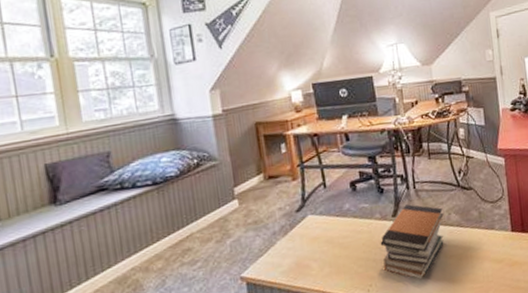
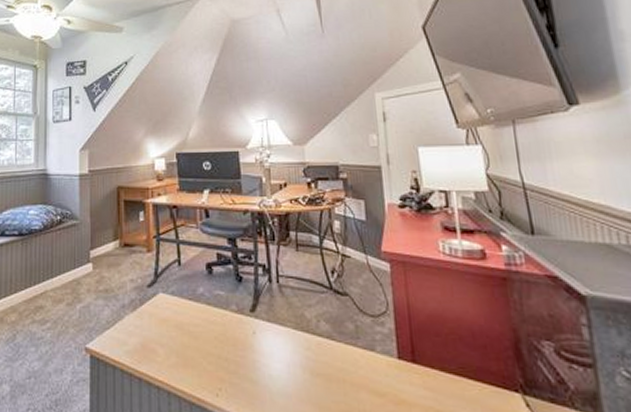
book stack: present [380,204,444,279] -> none [234,300,311,394]

